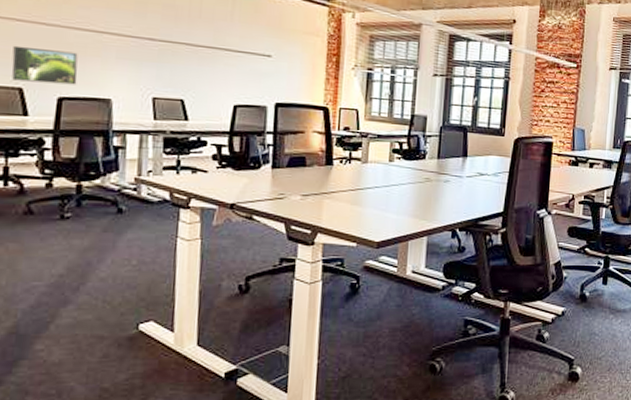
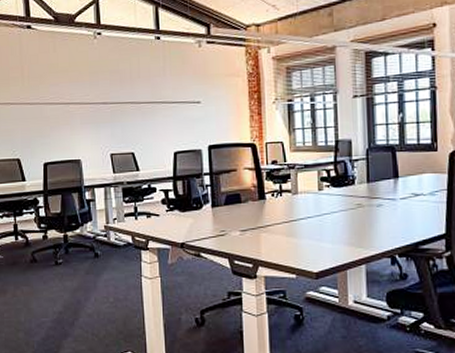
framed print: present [11,45,78,85] -> none [11,124,56,153]

